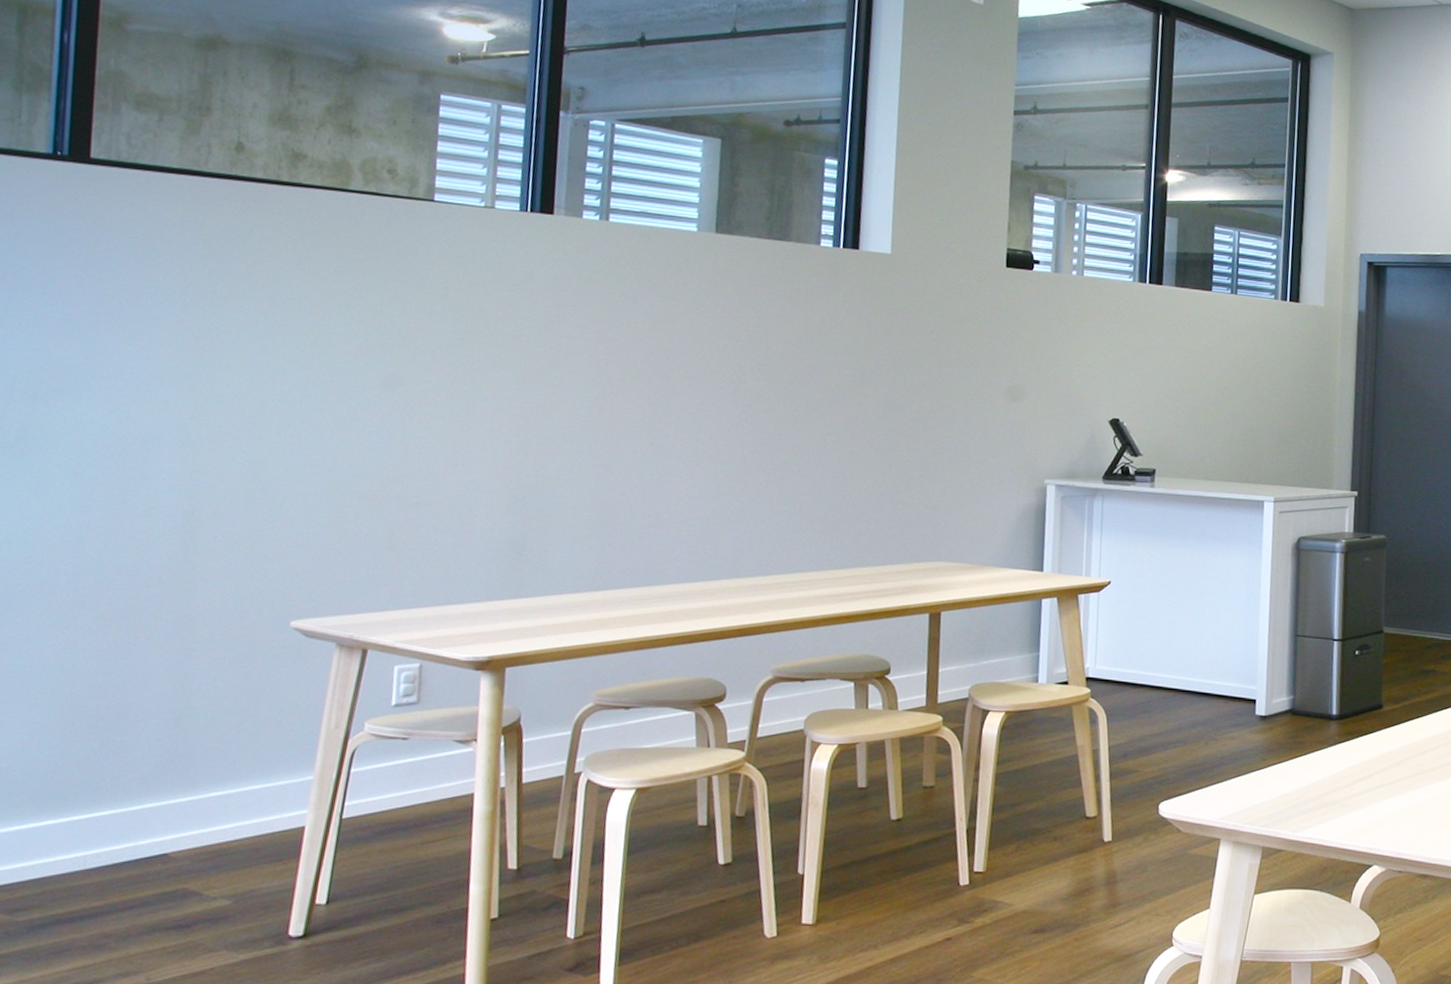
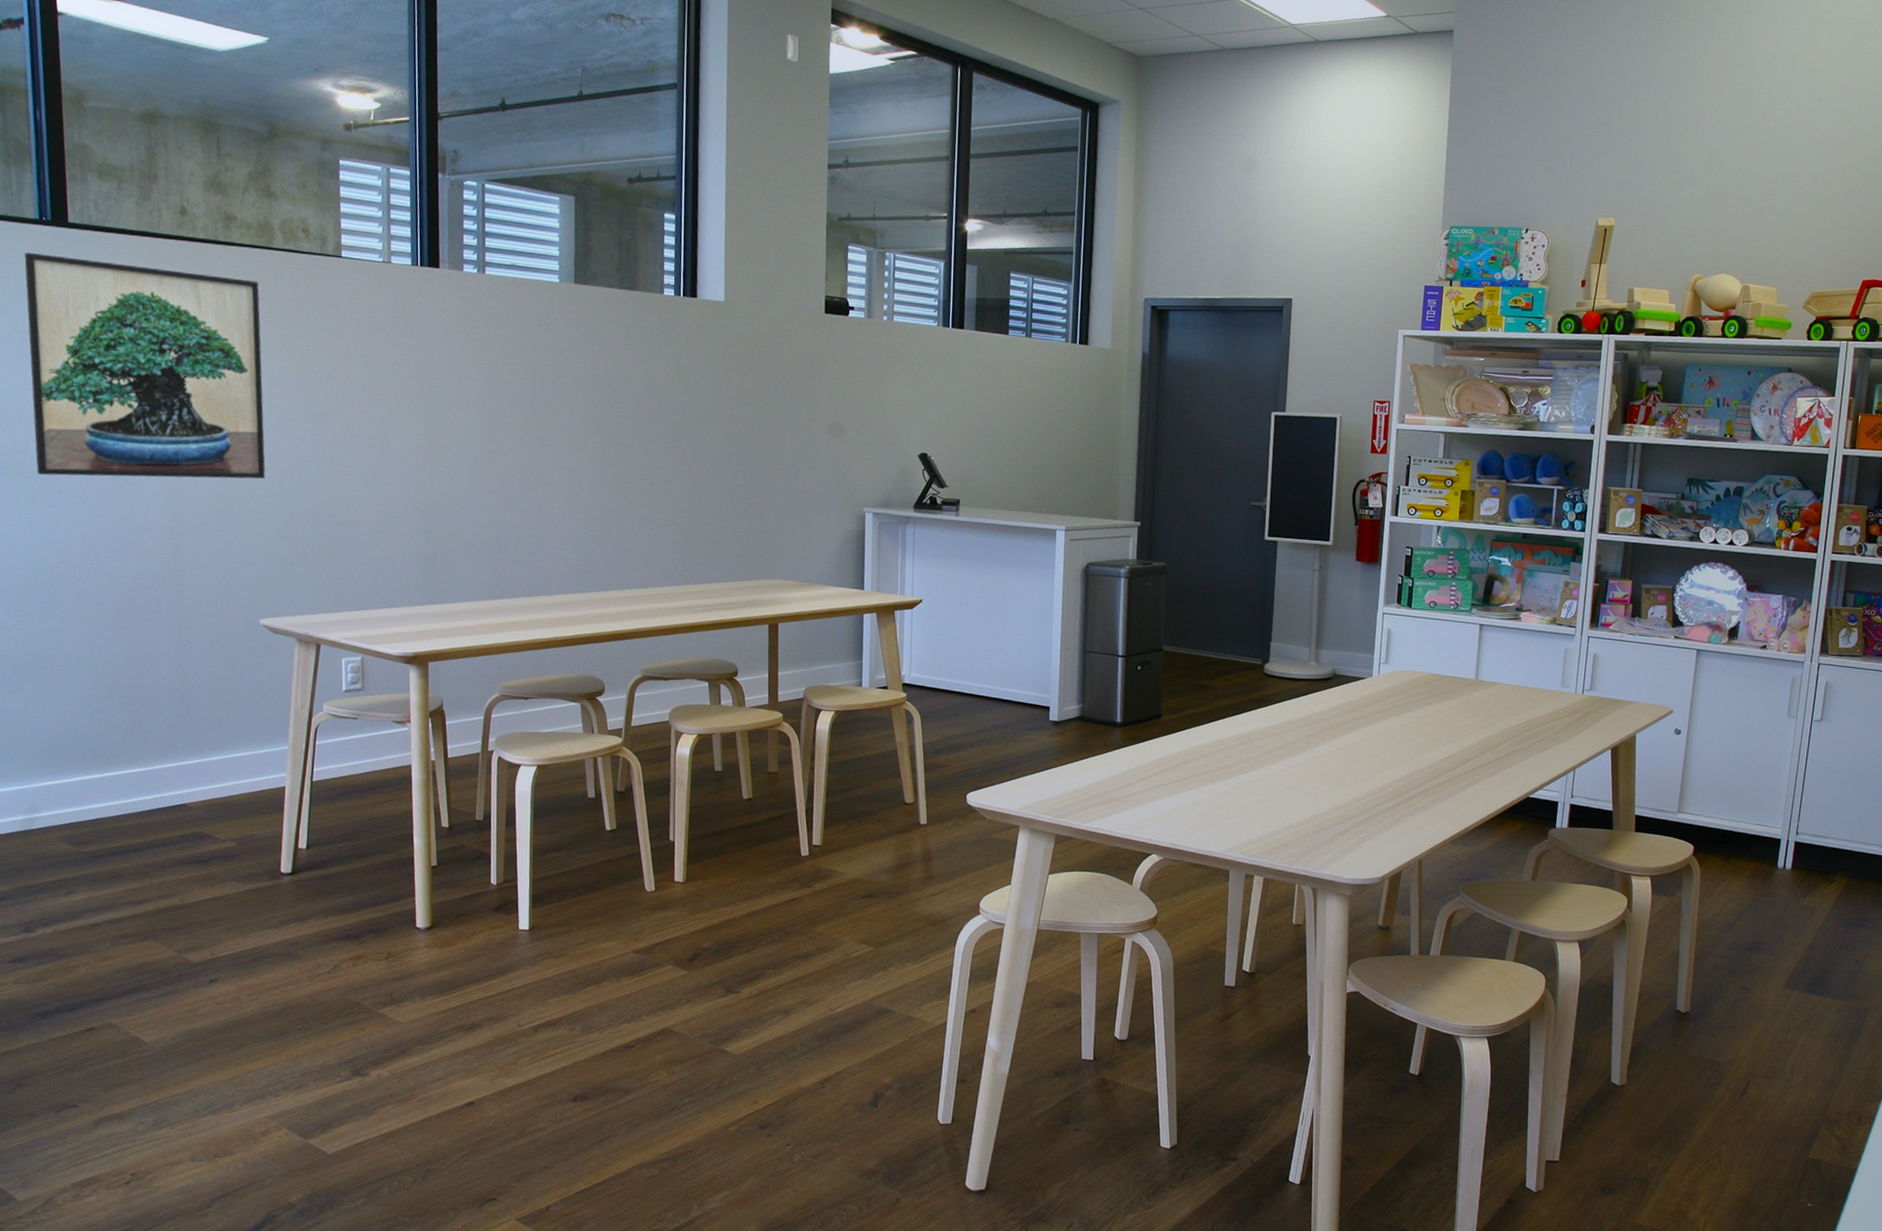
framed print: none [12,191,328,454] -> present [24,253,266,479]

